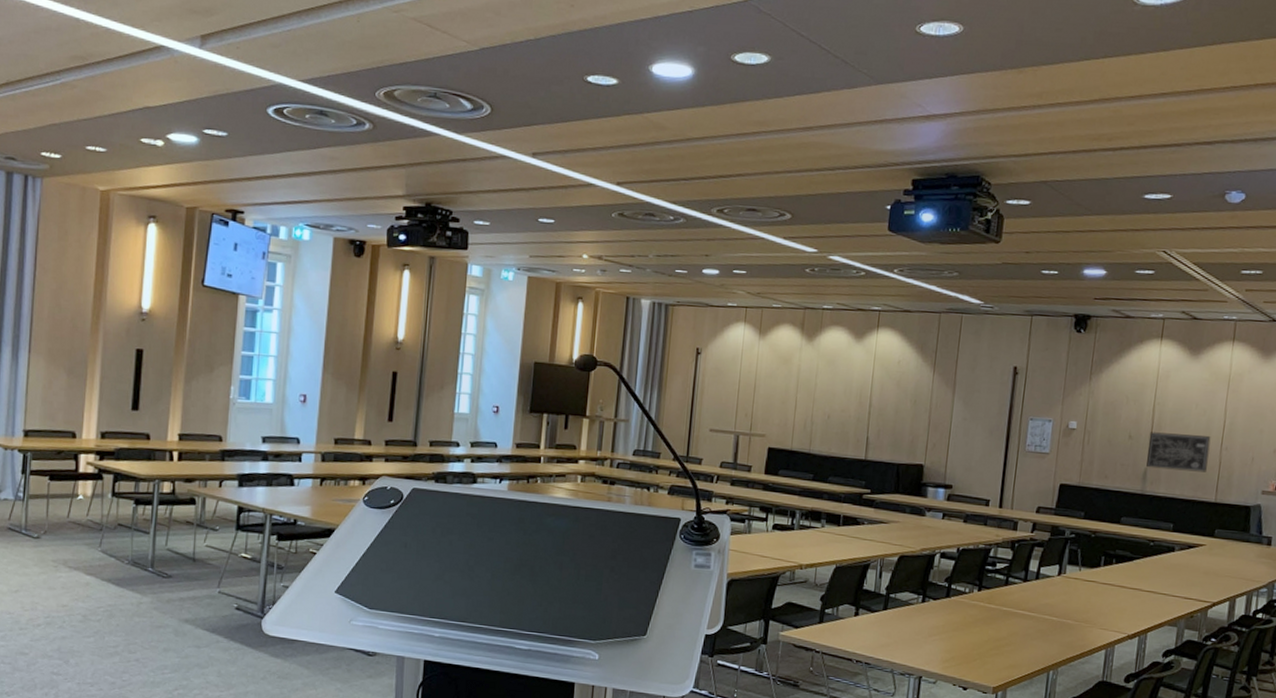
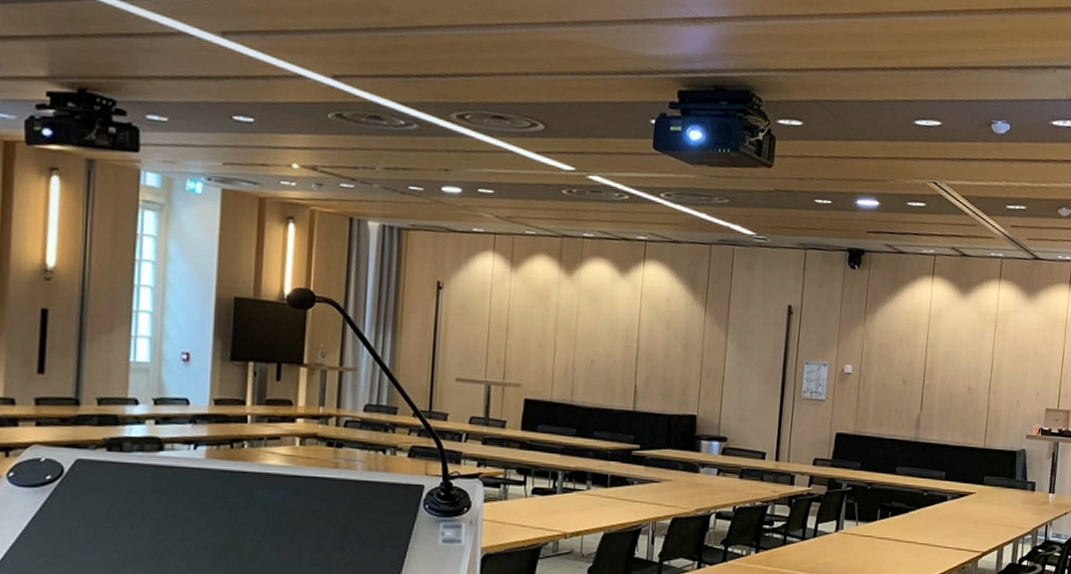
wall art: present [1146,432,1211,473] -> none [919,375,980,417]

